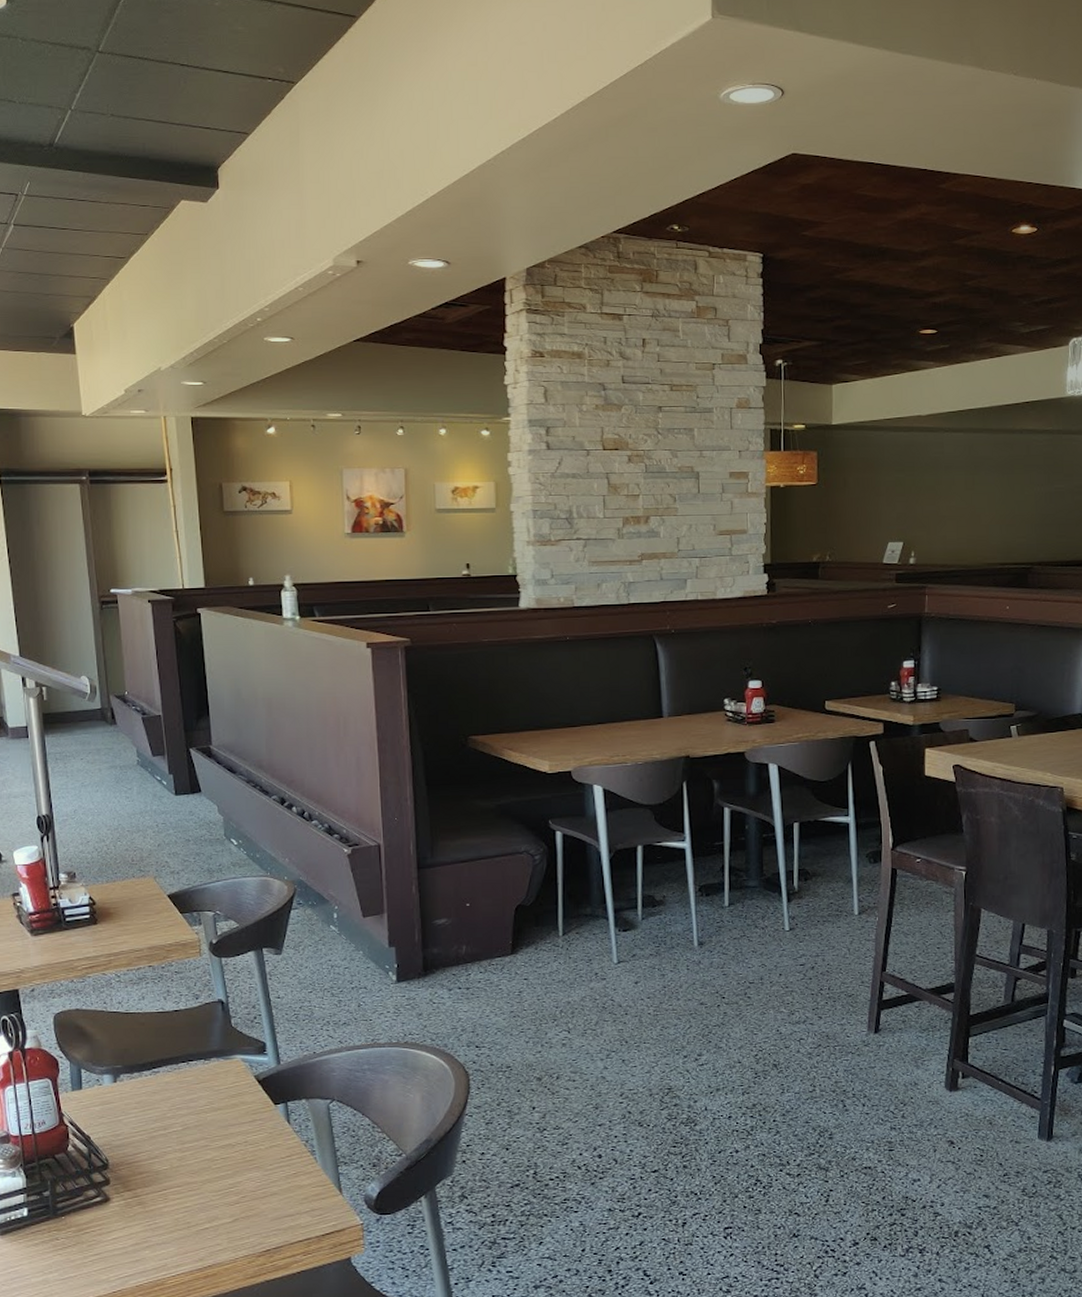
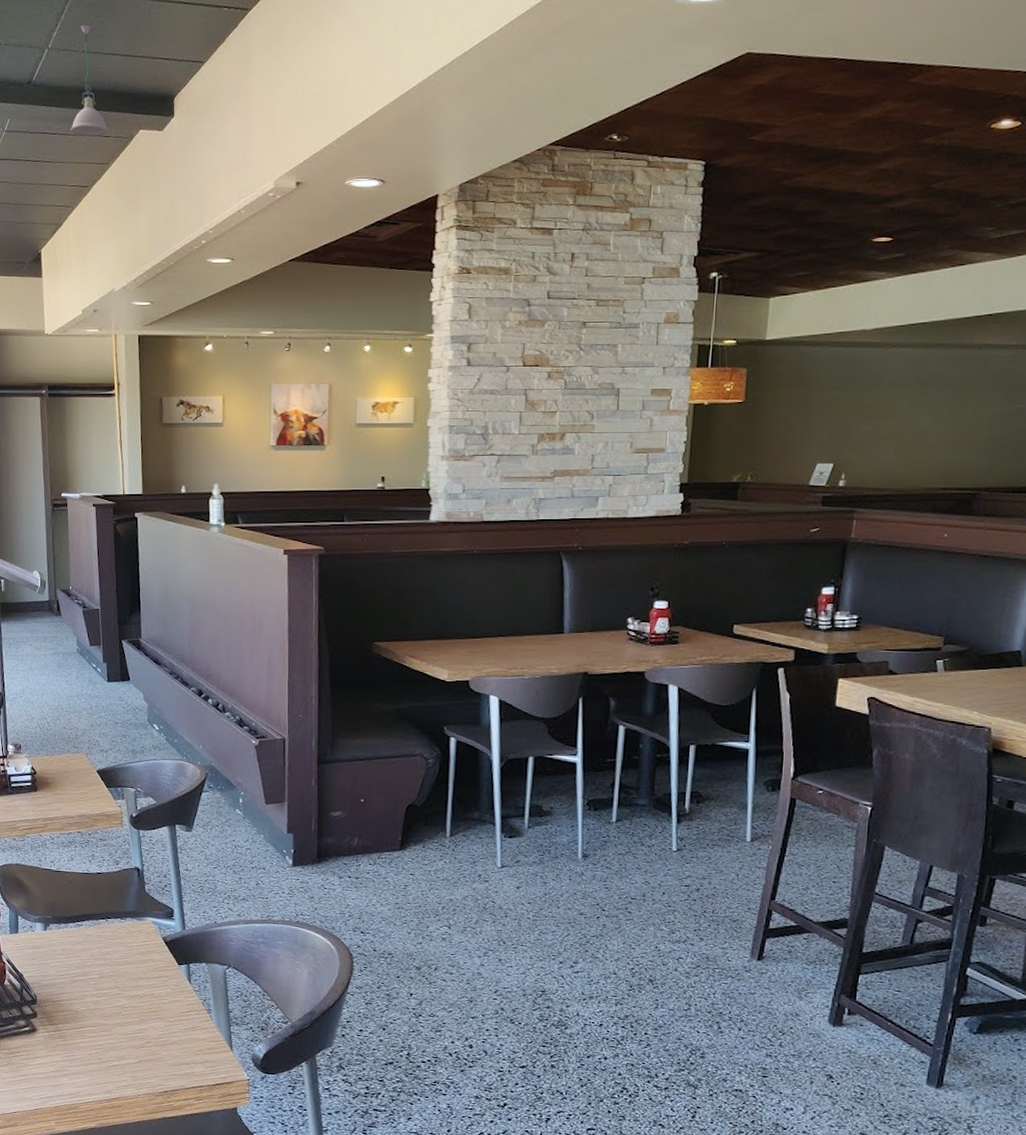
pendant light: none [101,87,146,205] -> present [70,24,109,137]

